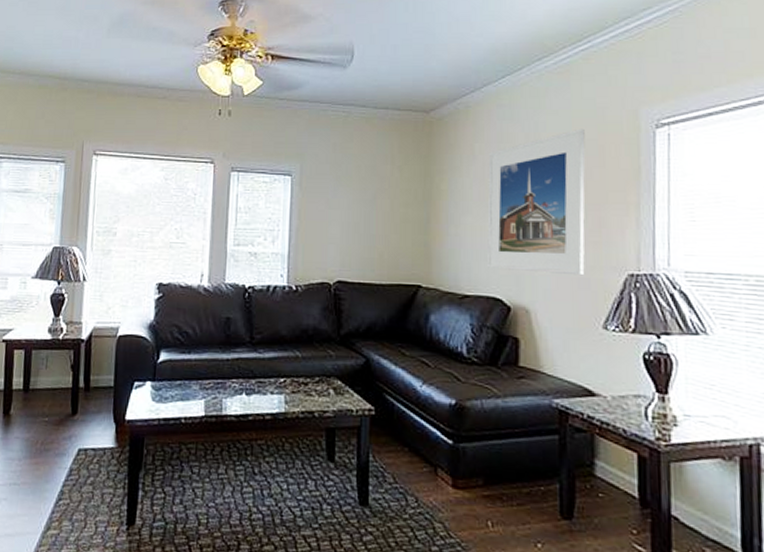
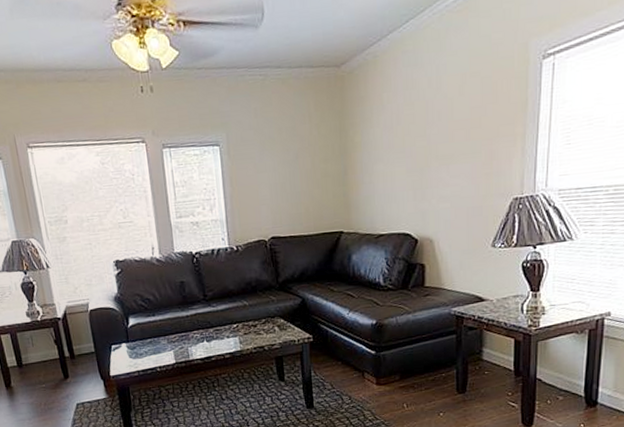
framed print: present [487,128,586,276] -> none [396,66,481,209]

